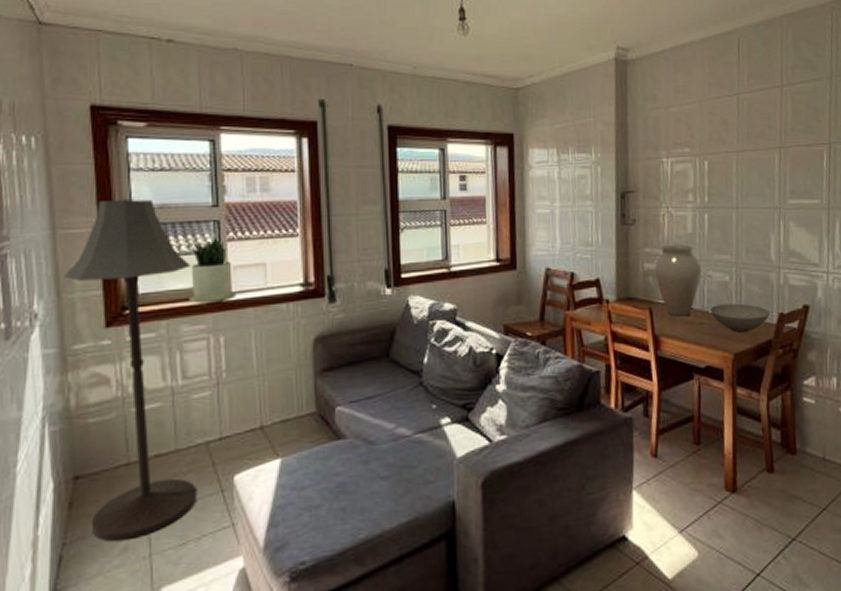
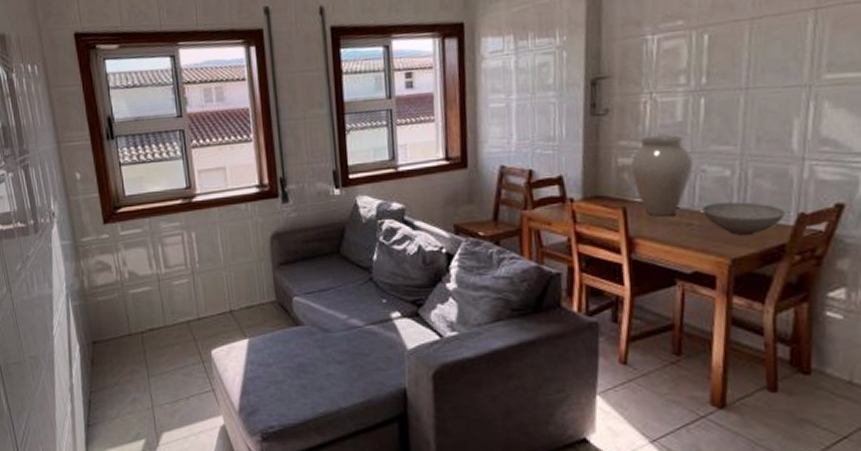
floor lamp: present [63,199,198,542] -> none [69,113,184,394]
planter: present [189,236,238,304] -> none [161,144,204,204]

